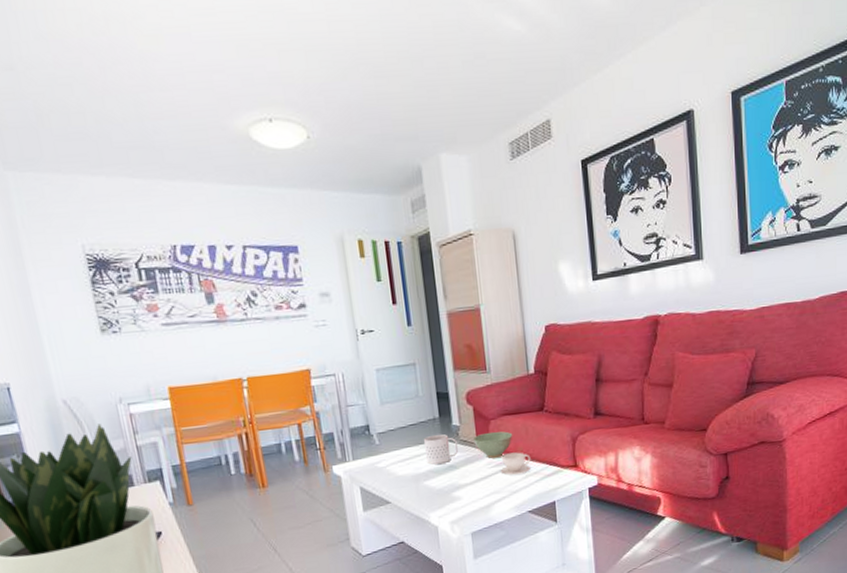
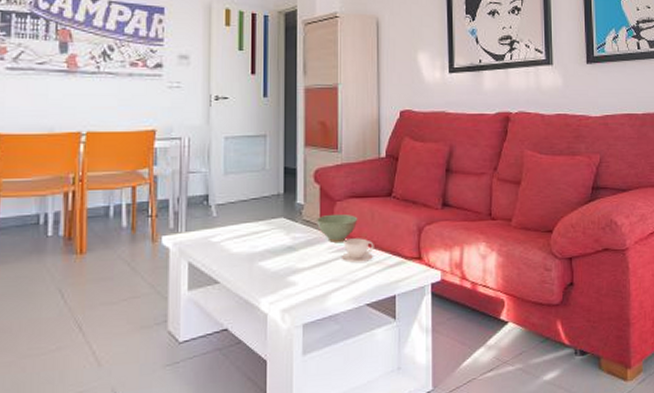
mug: present [423,434,459,465] -> none [263,211,300,244]

